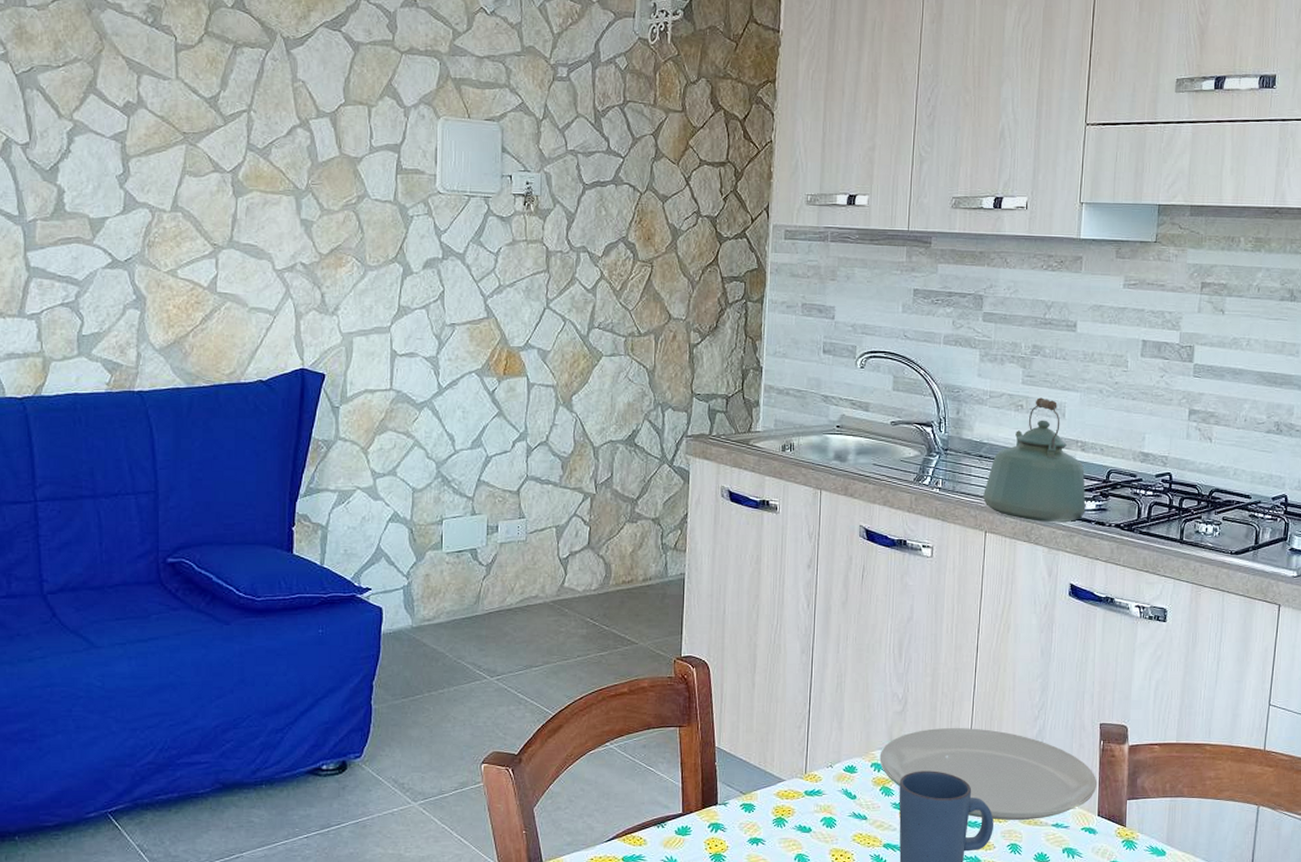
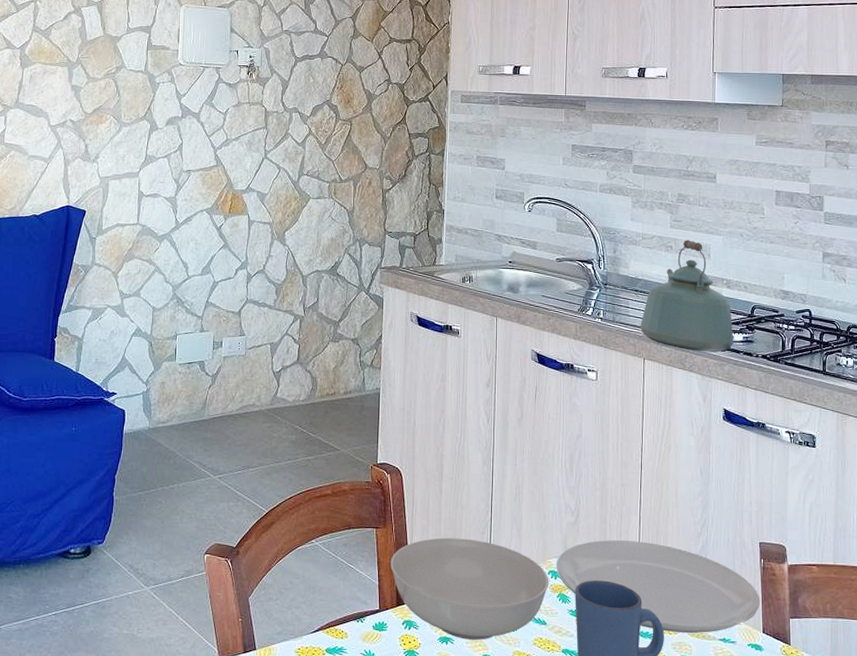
bowl: none [695,733,872,840] -> present [390,537,549,640]

